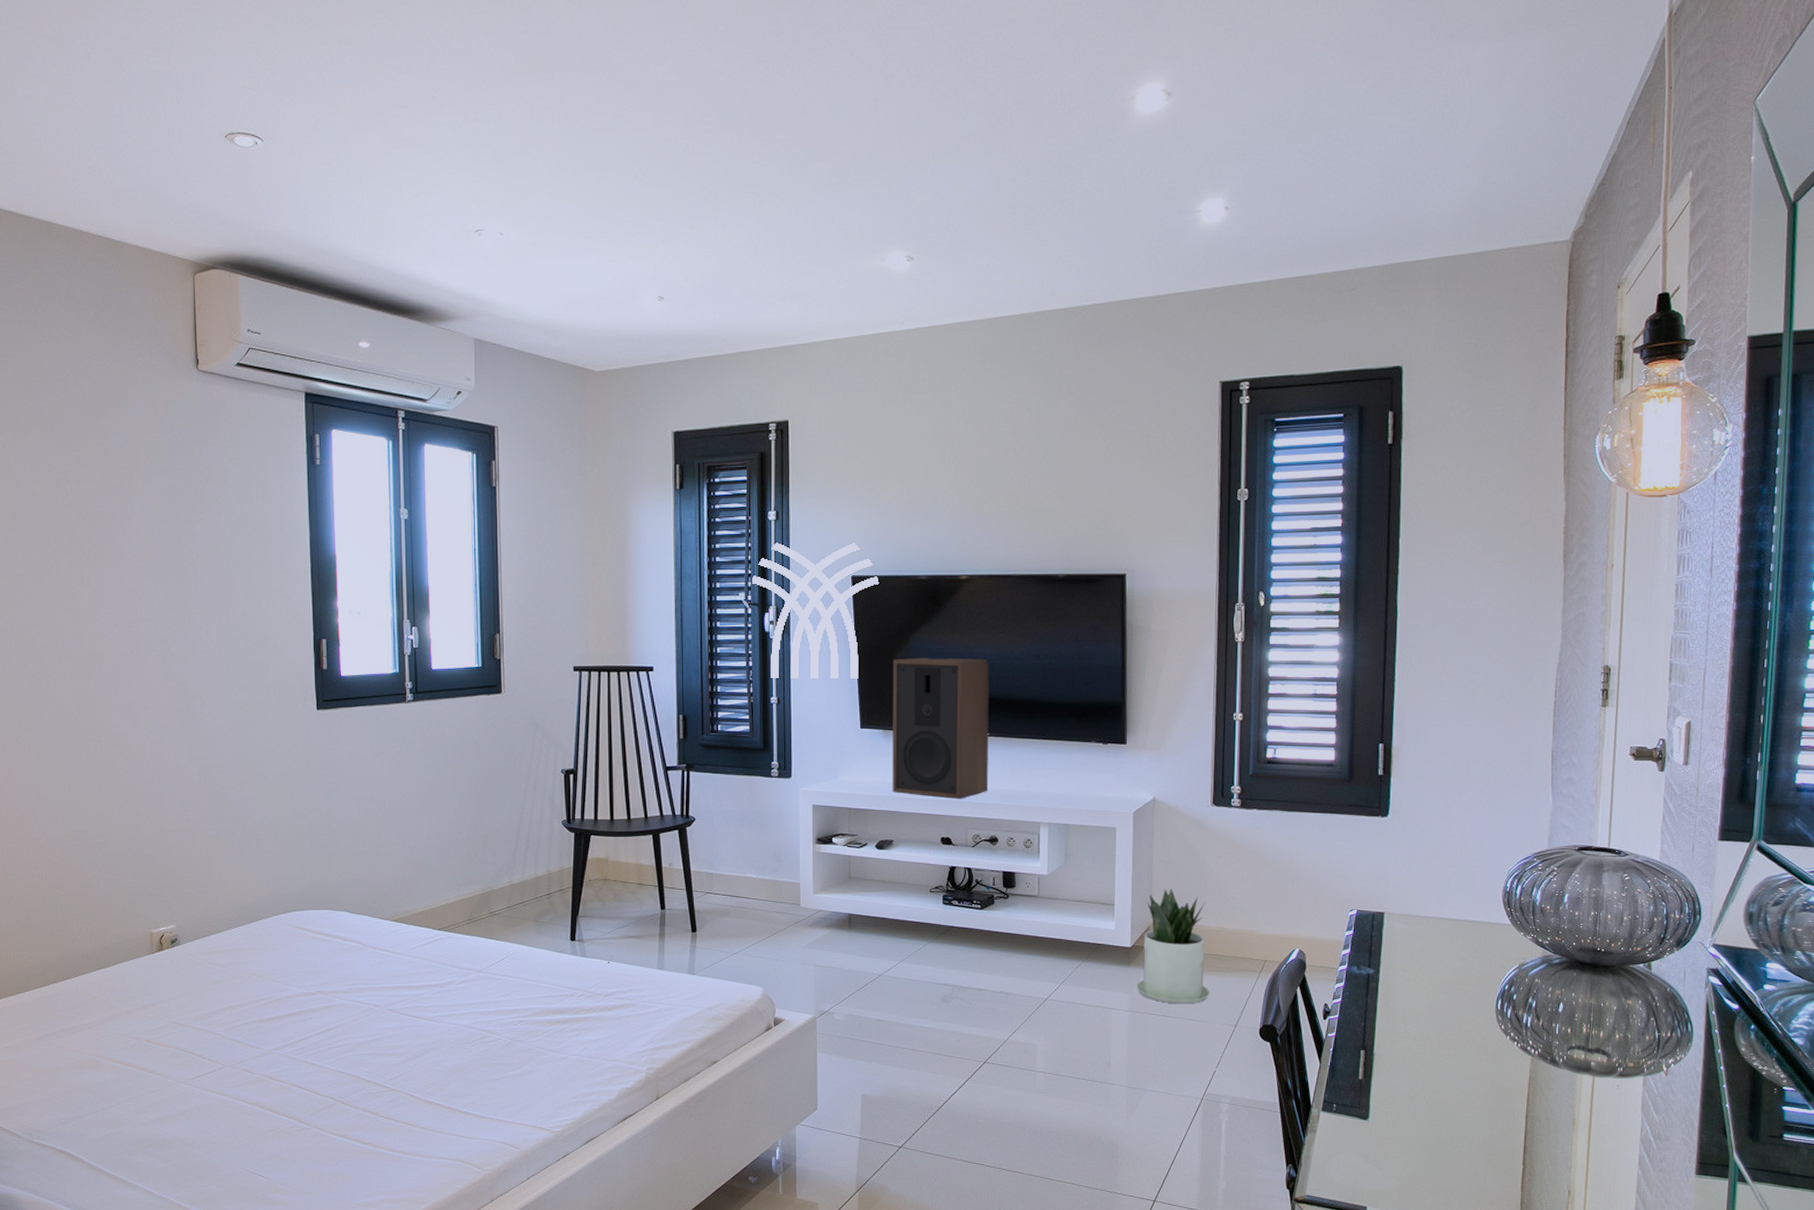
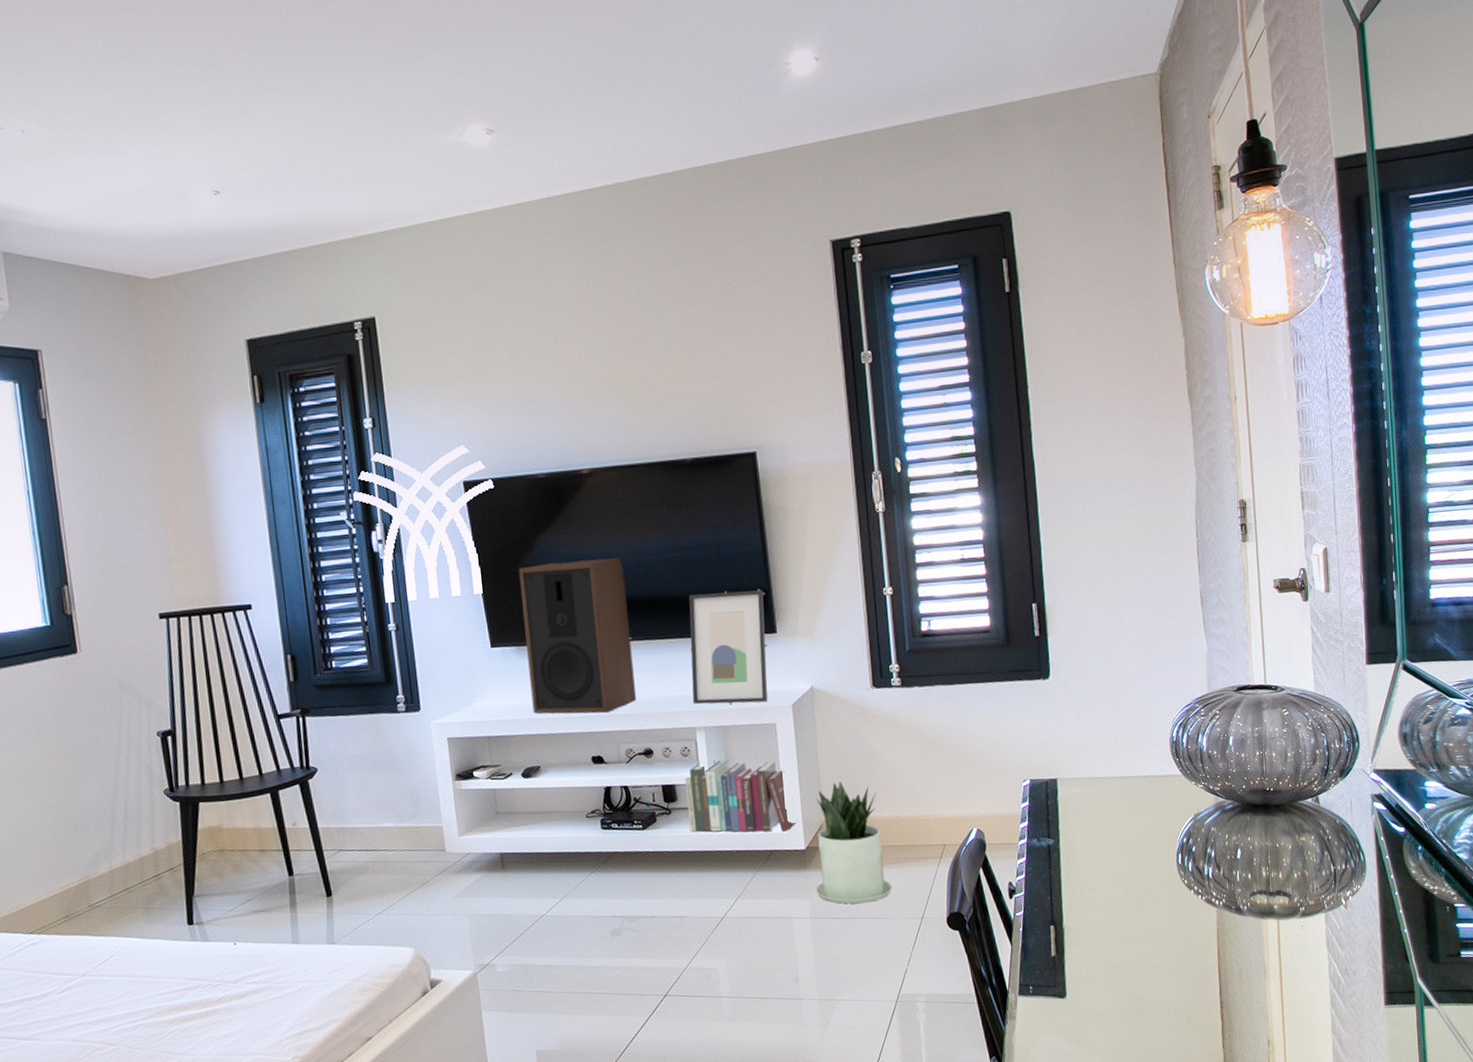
books: none [1024,855,1125,928] -> present [685,760,796,832]
picture frame: none [1040,700,1120,807] -> present [688,589,768,705]

